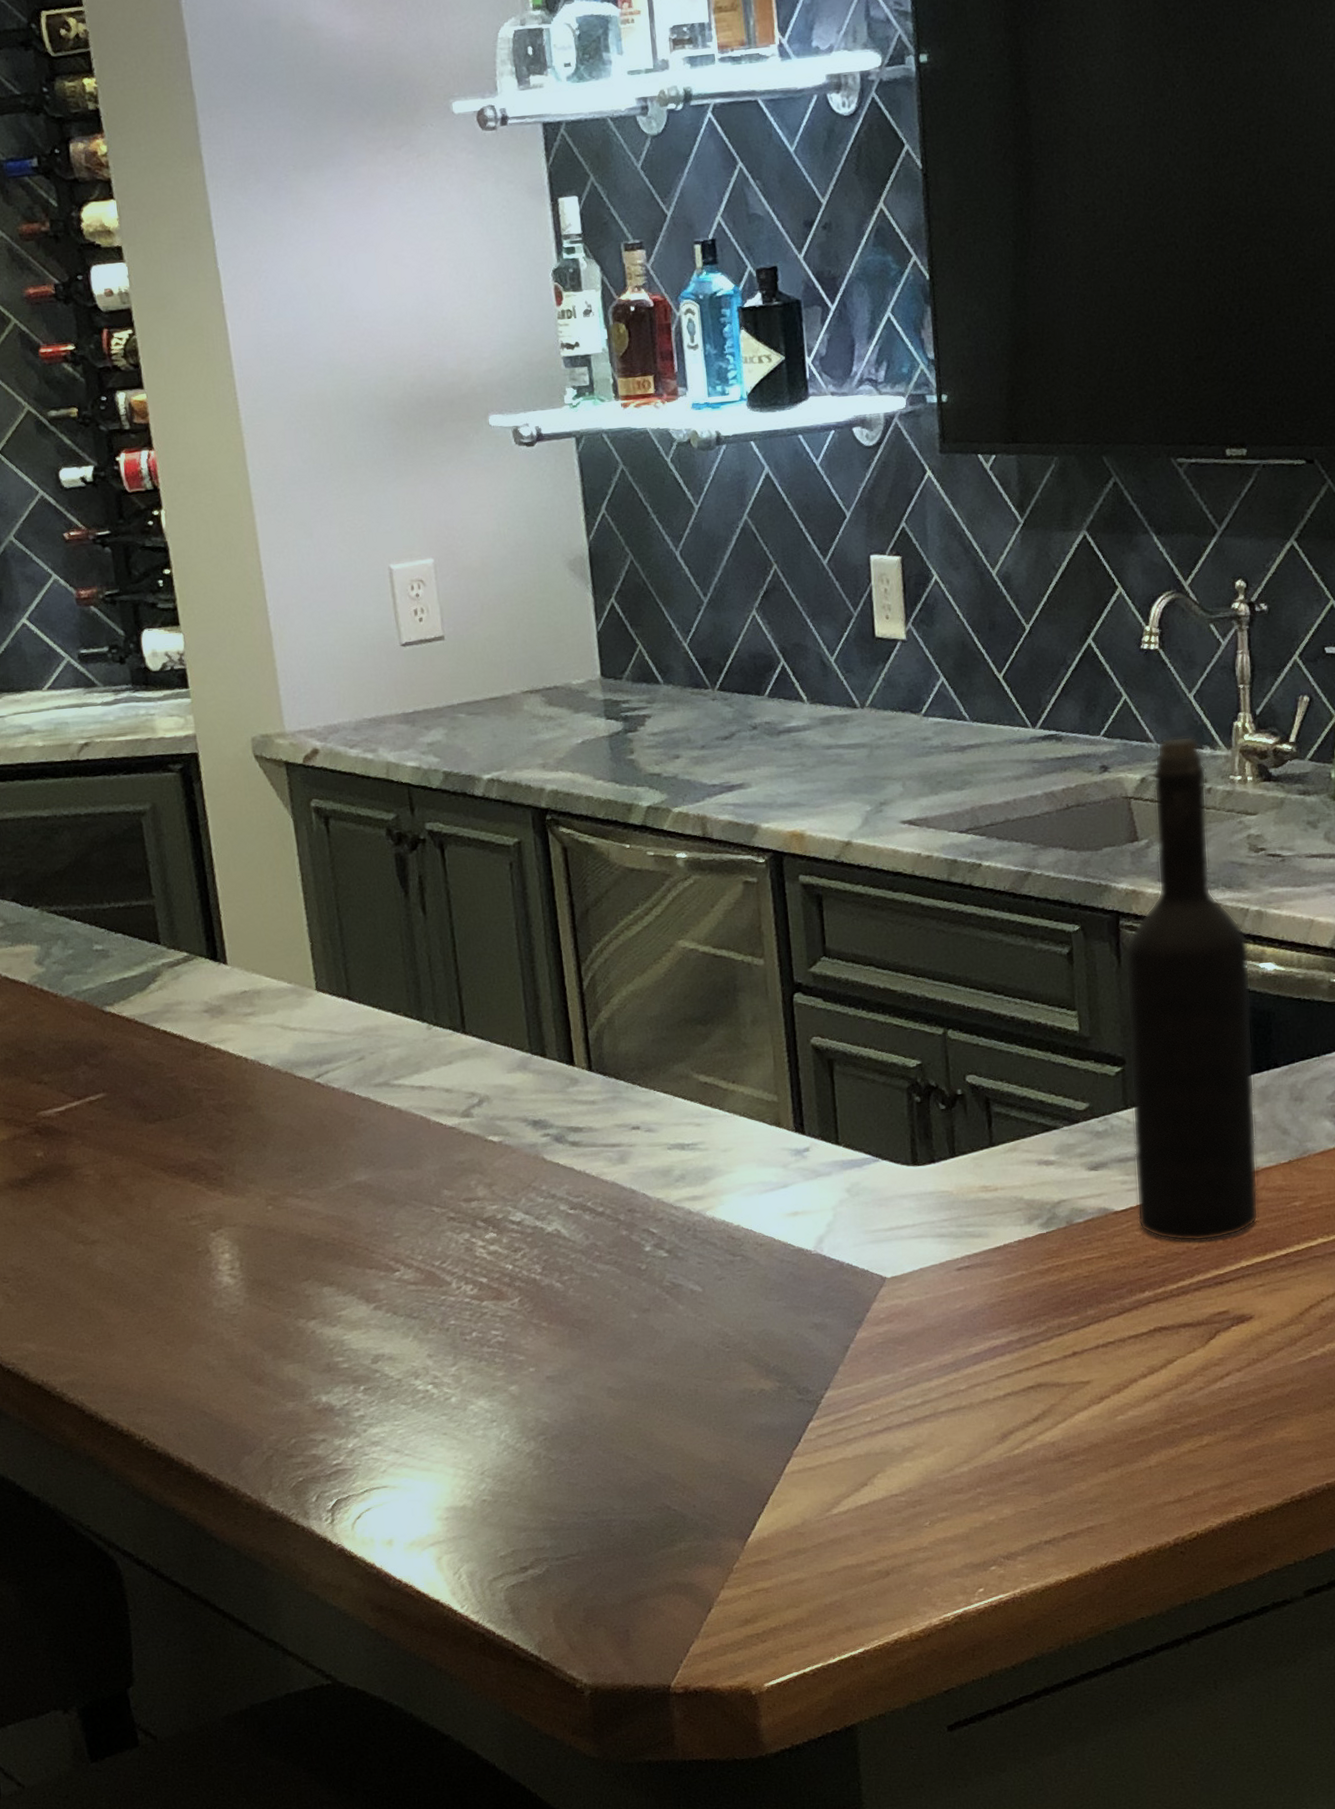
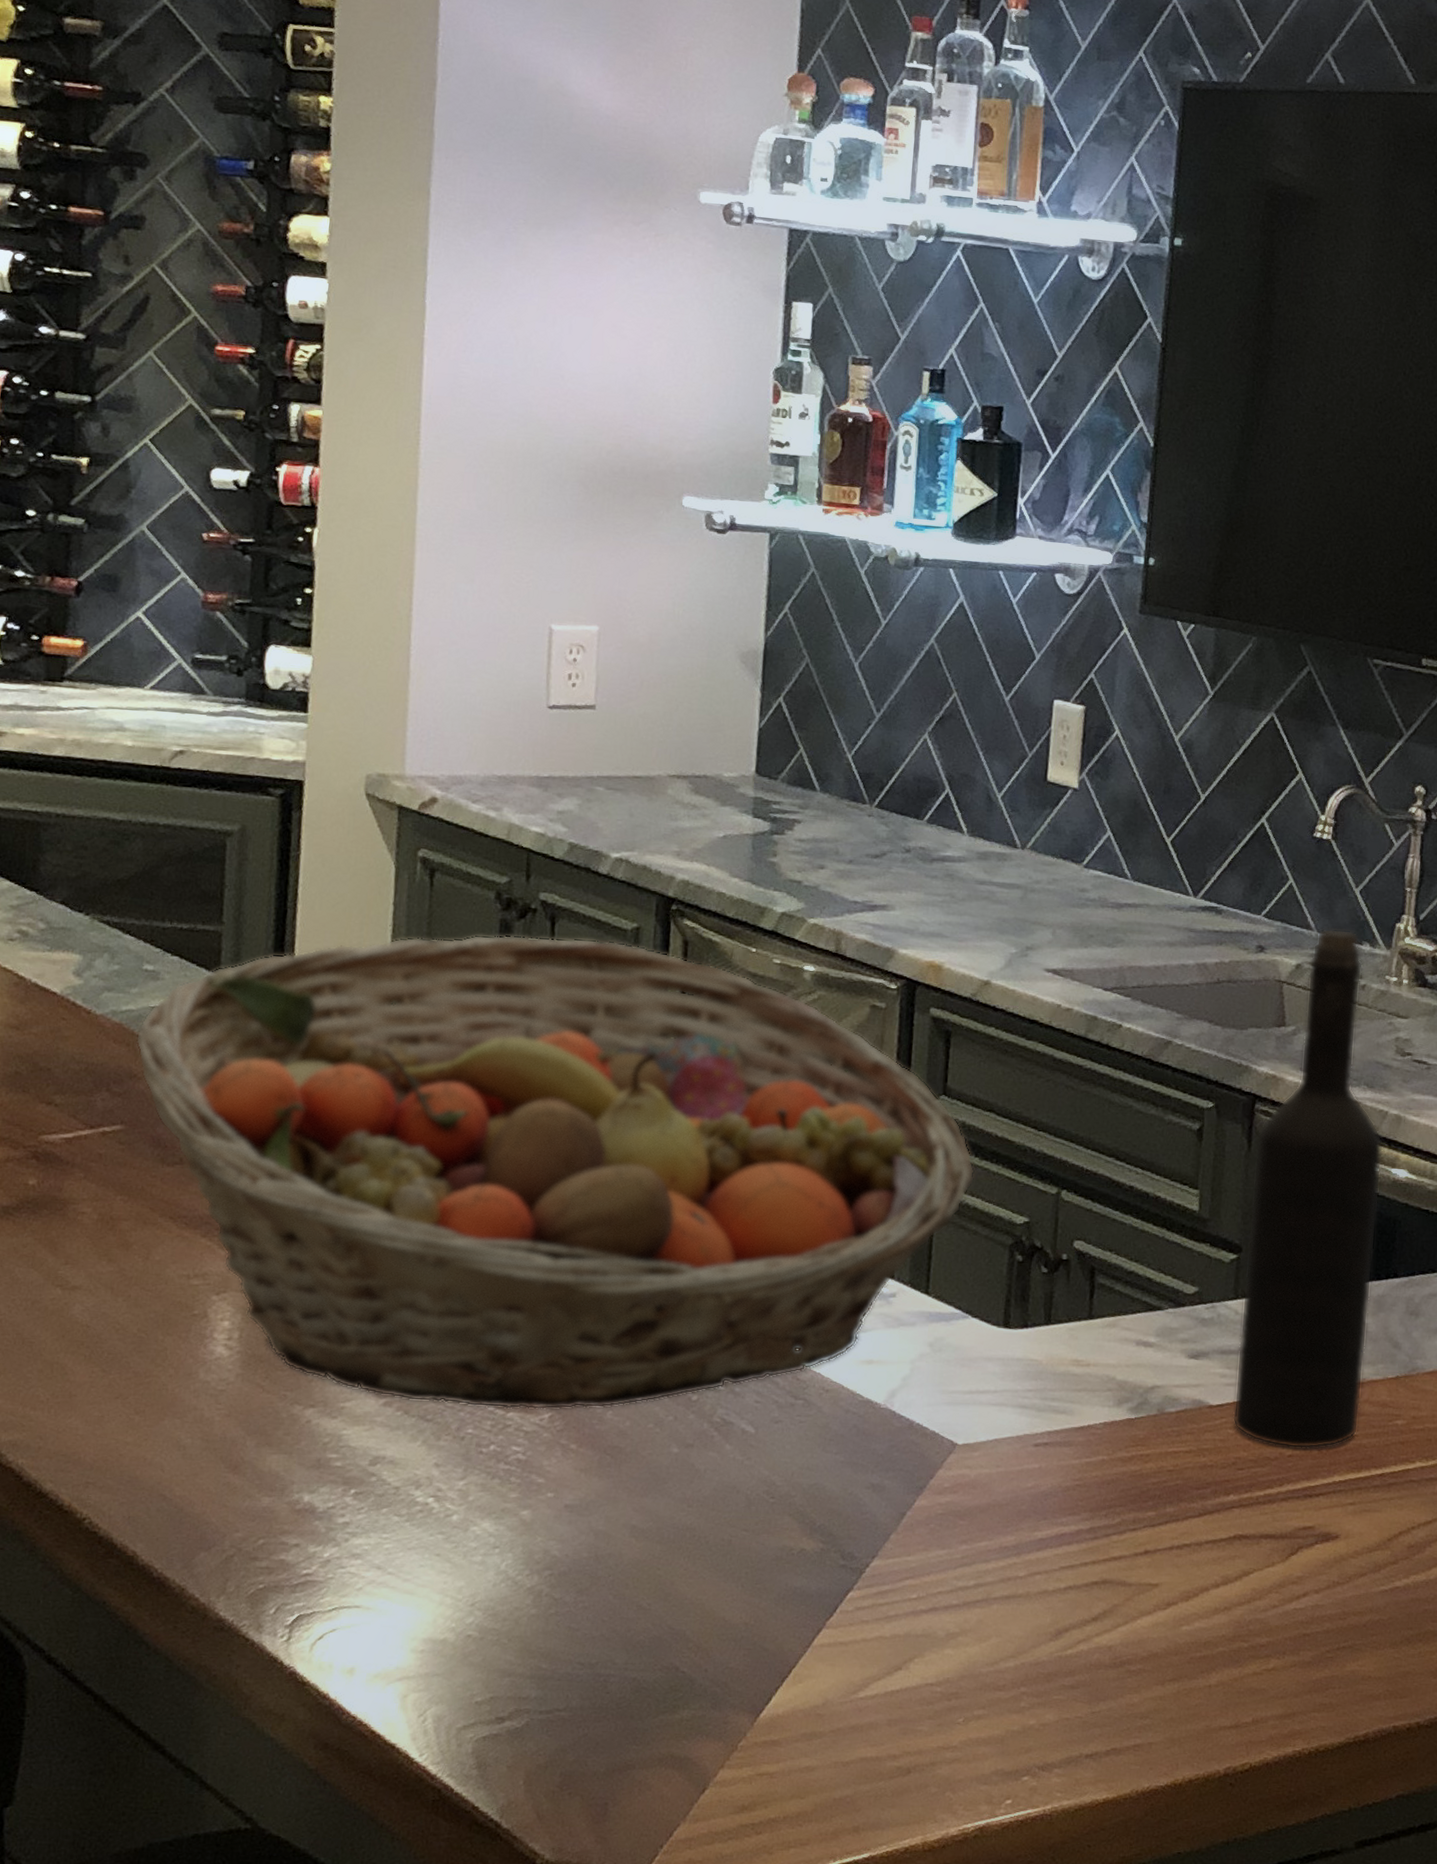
fruit basket: none [99,858,866,1303] -> present [135,934,976,1410]

